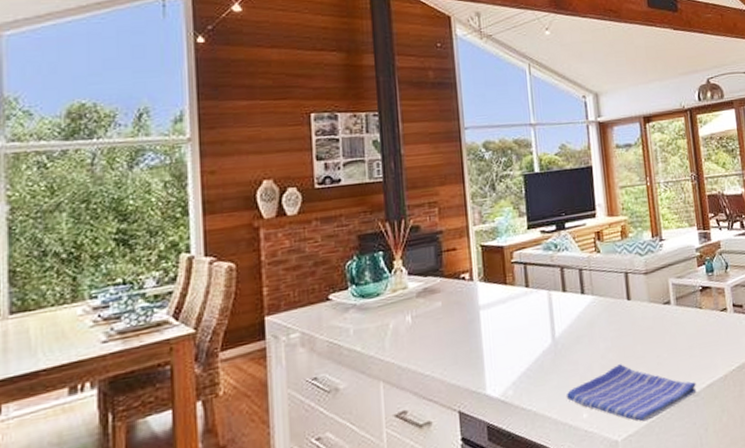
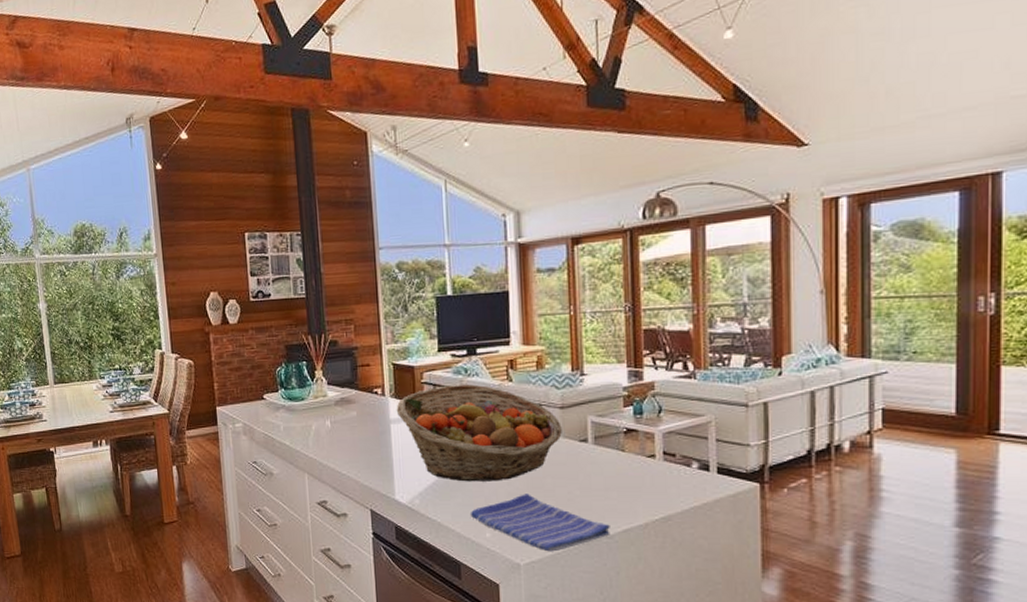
fruit basket: none [485,259,648,363] -> present [396,384,562,482]

